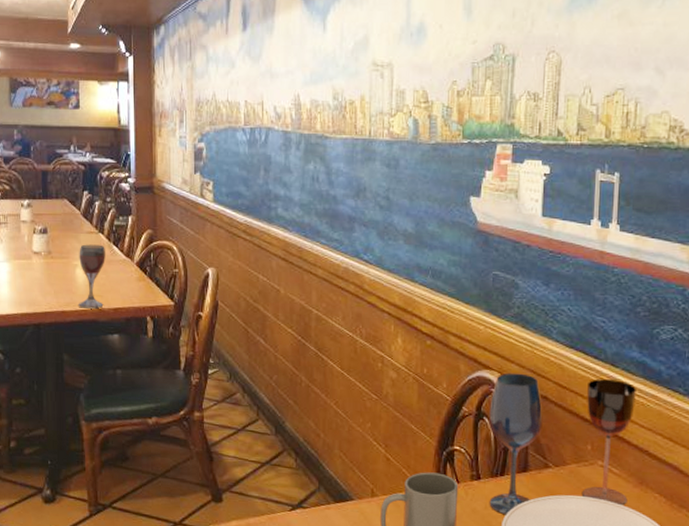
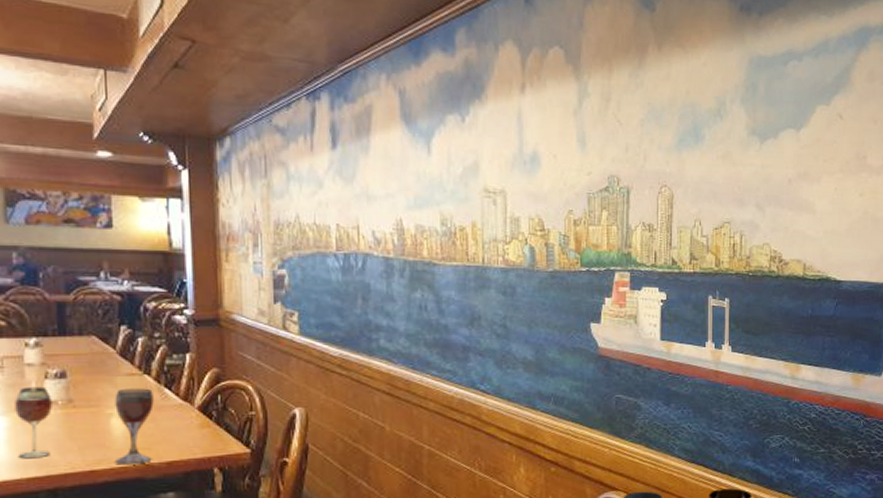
wineglass: none [14,239,38,298] -> present [15,386,52,459]

